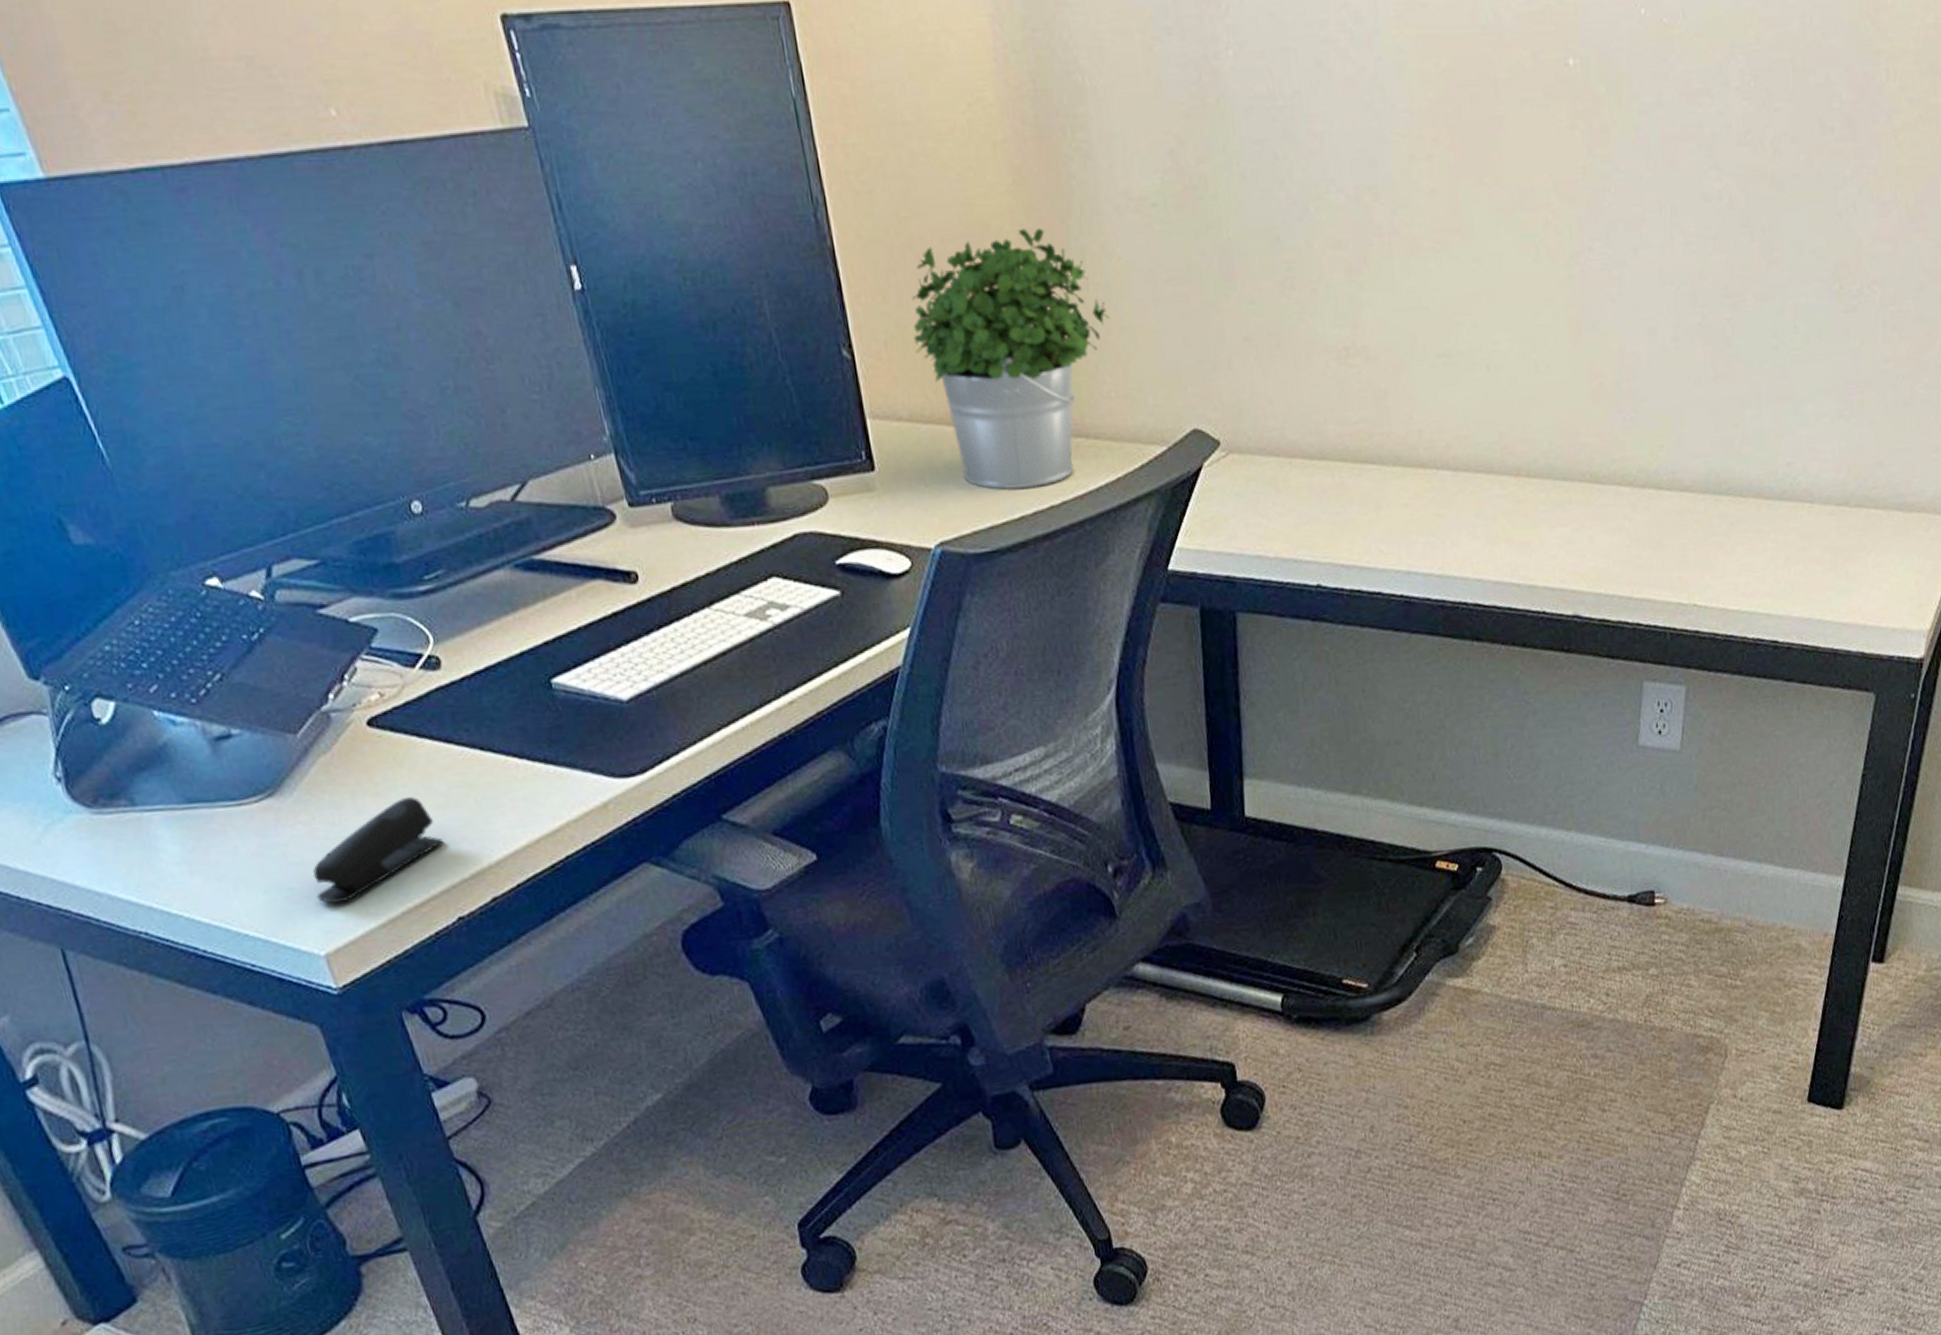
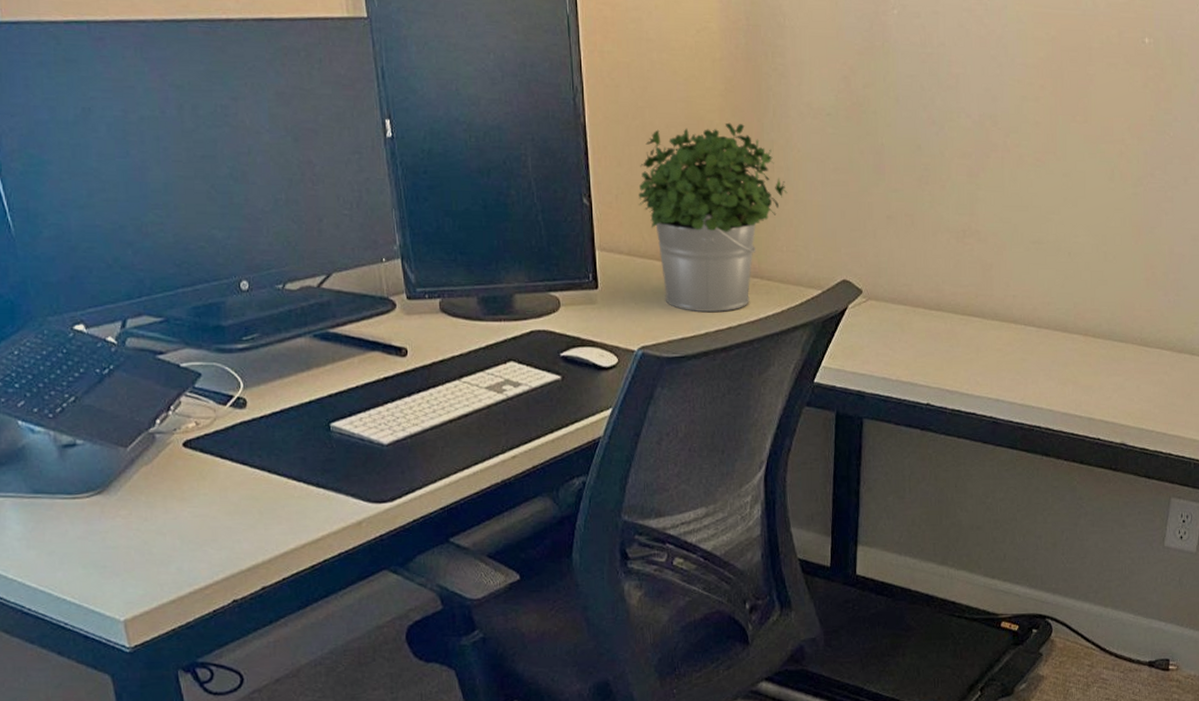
stapler: present [313,797,444,904] -> none [124,504,230,581]

